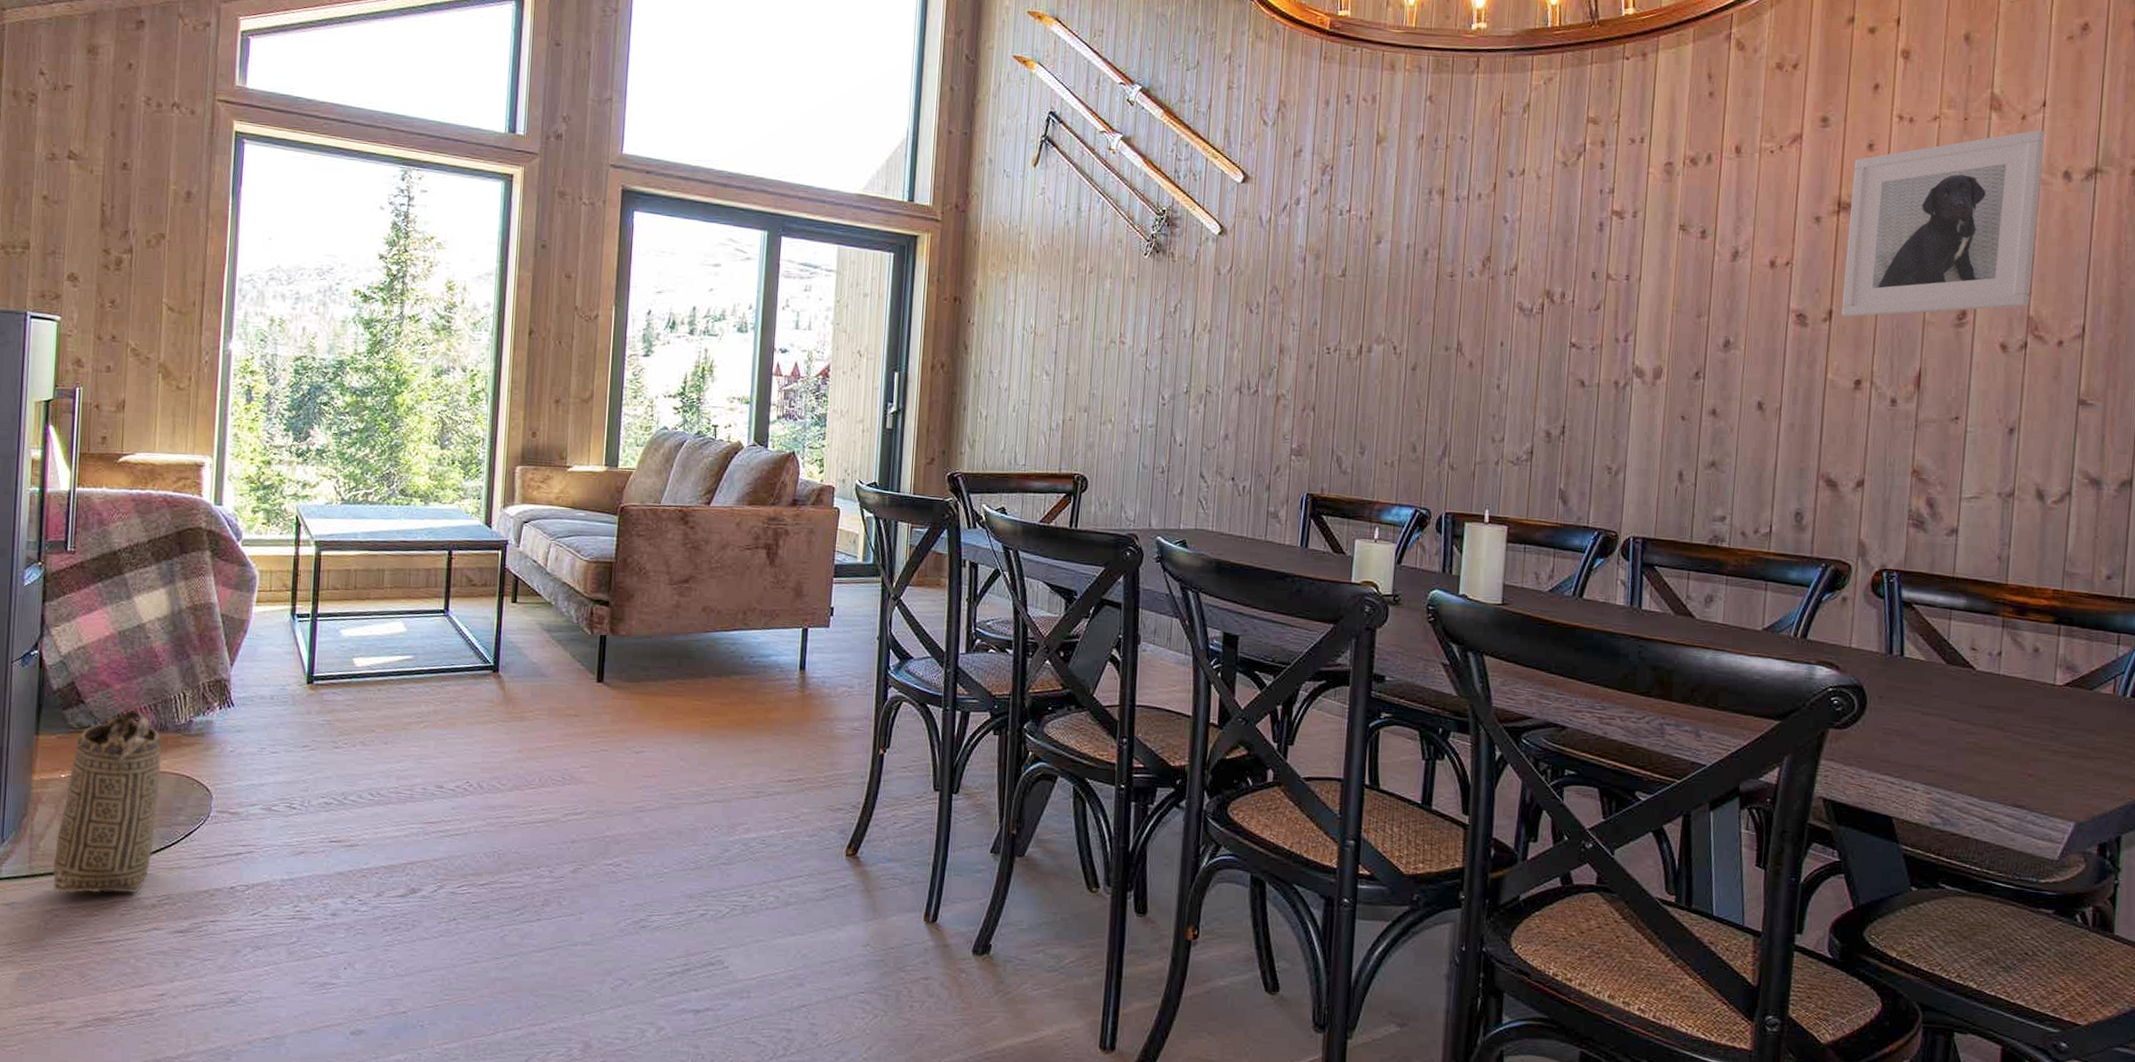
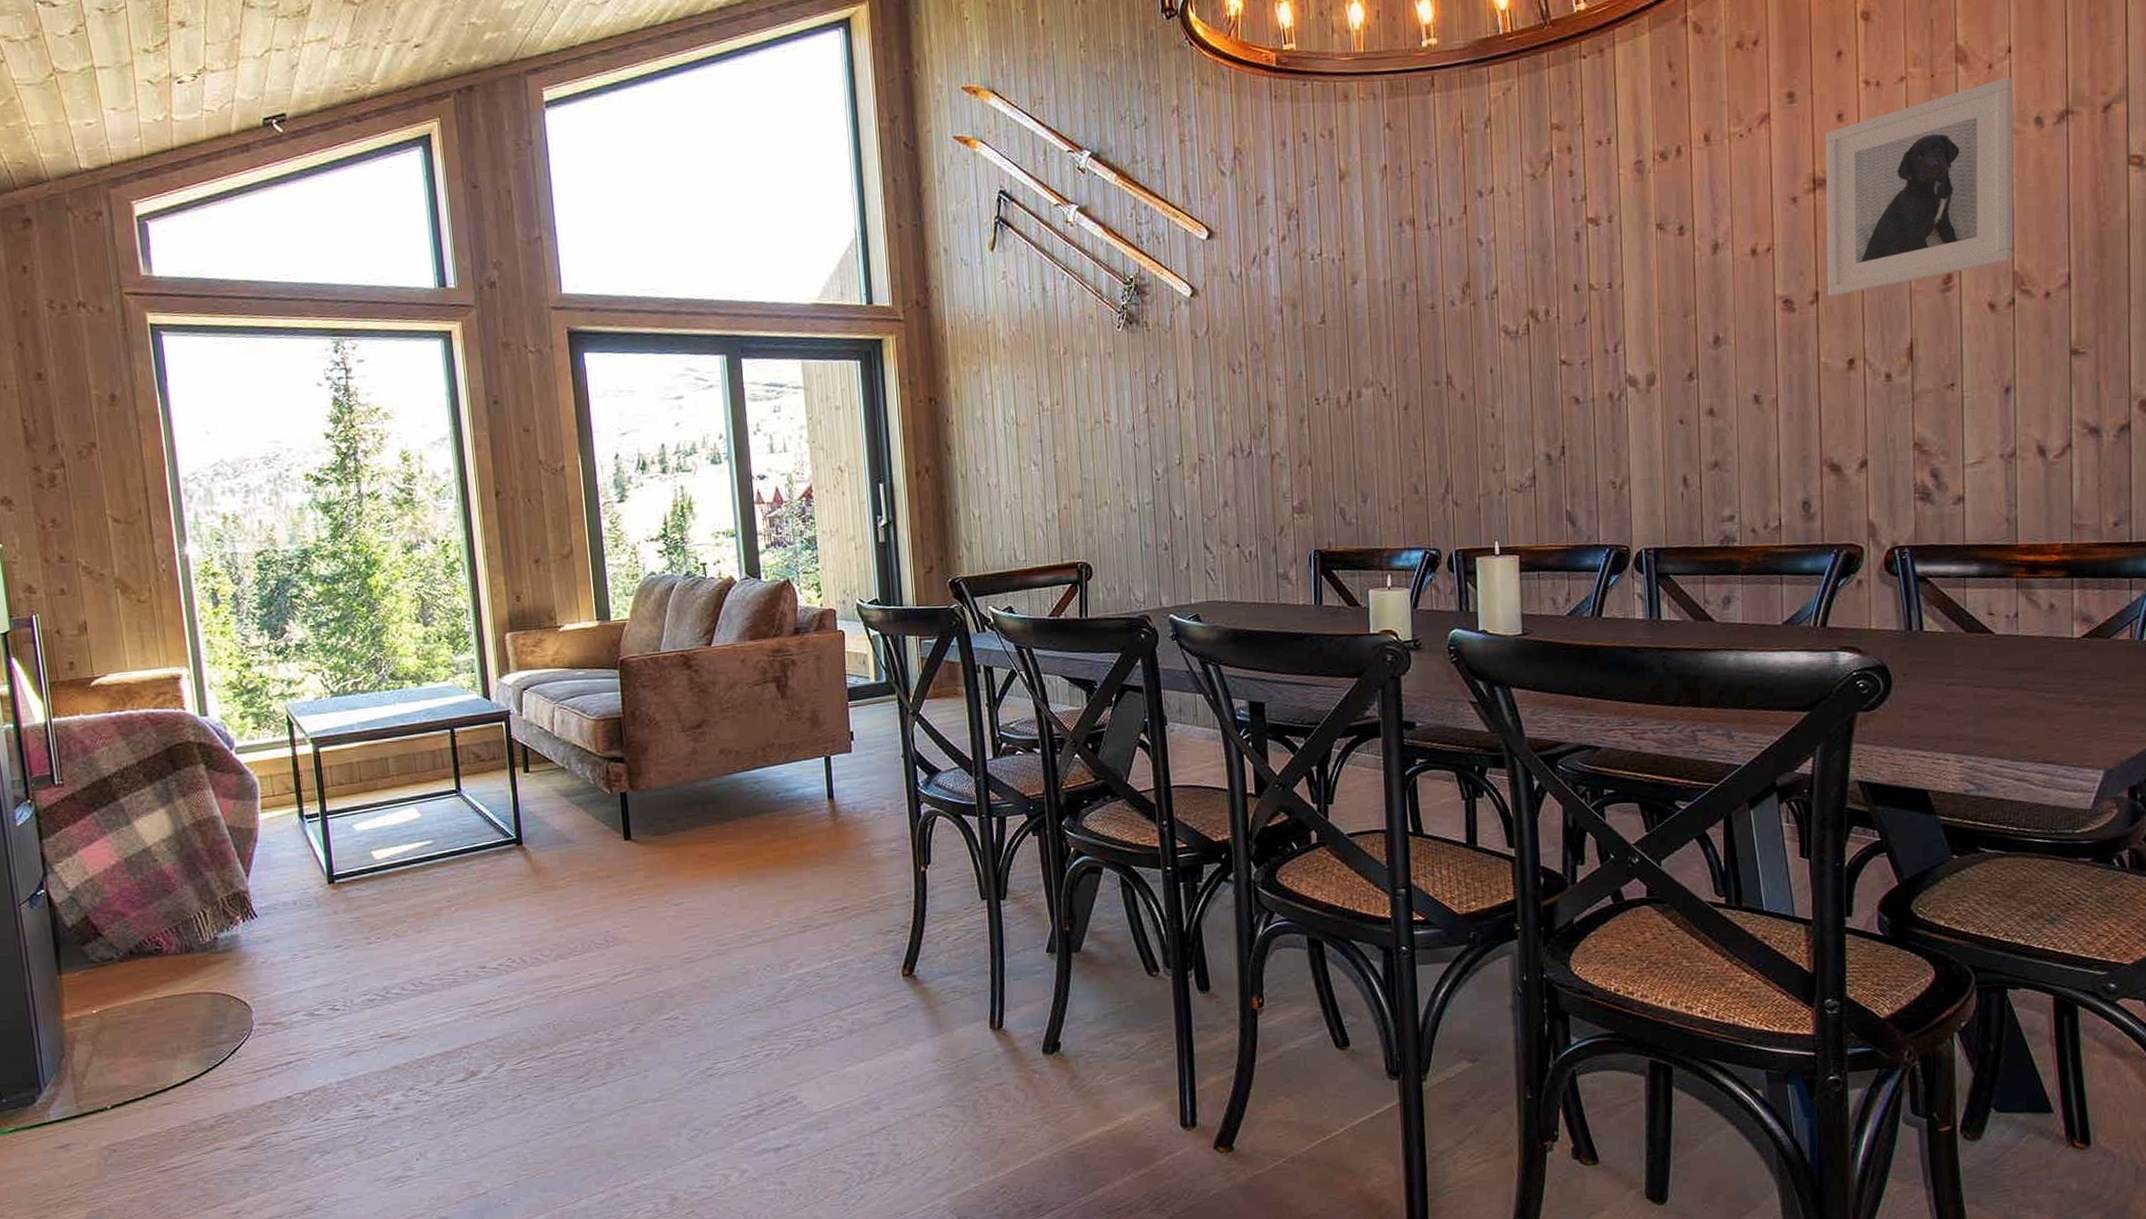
basket: present [53,709,161,894] -> none [99,935,201,1128]

